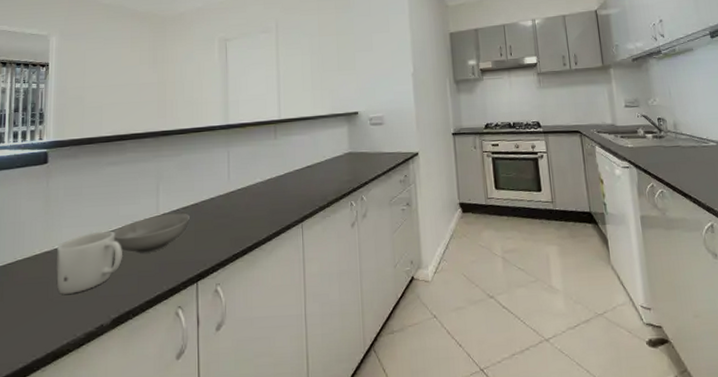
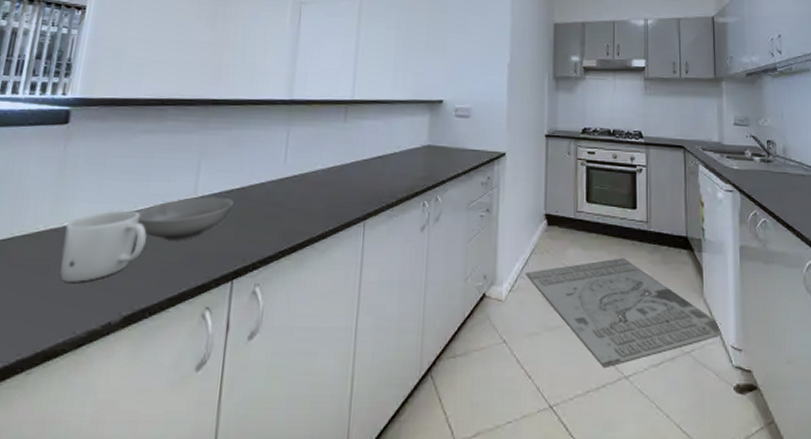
floor mat: none [447,235,632,333] -> present [525,258,723,367]

